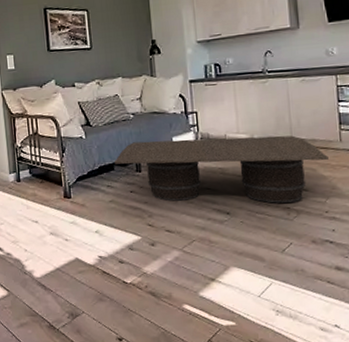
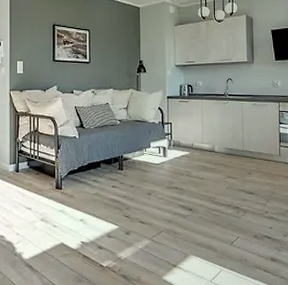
coffee table: present [115,135,329,203] -> none [102,144,270,203]

